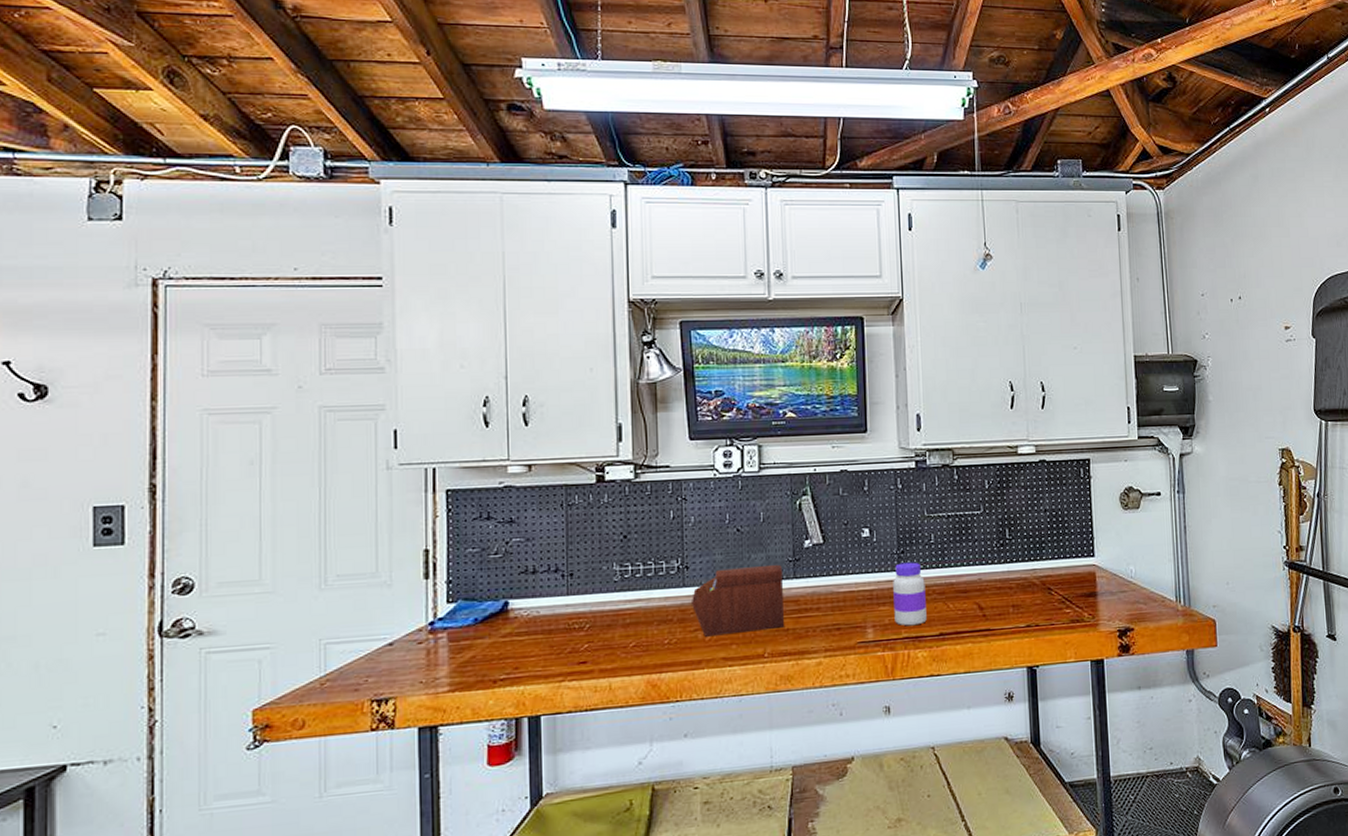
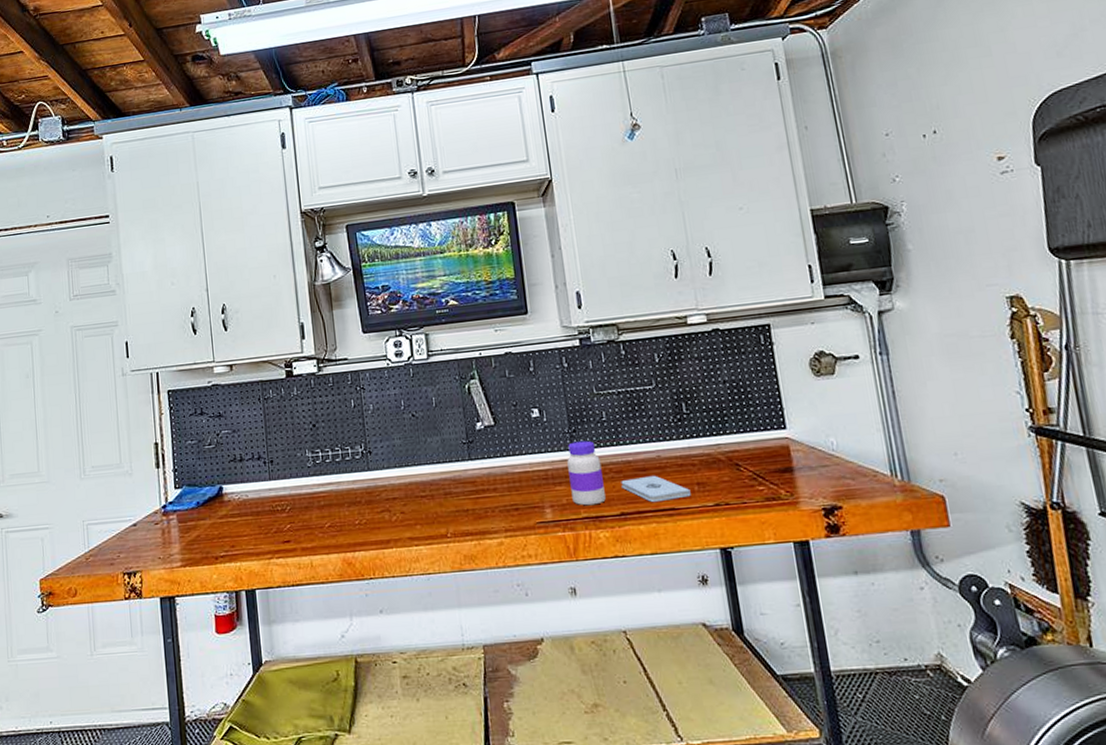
sewing box: present [690,564,784,637] -> none [375,446,464,517]
notepad: none [943,597,1006,624] -> present [621,475,691,503]

